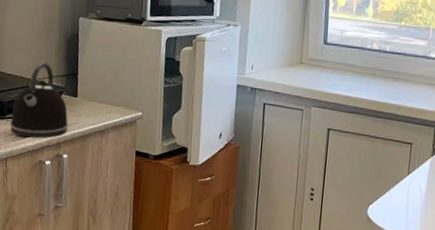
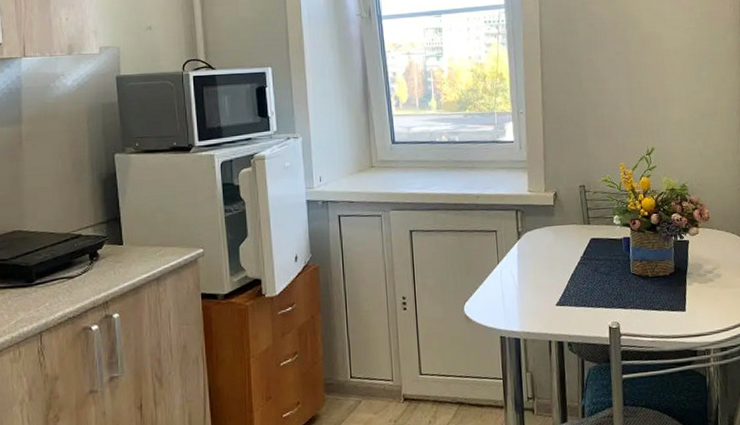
kettle: present [9,61,69,139] -> none [40,210,116,303]

